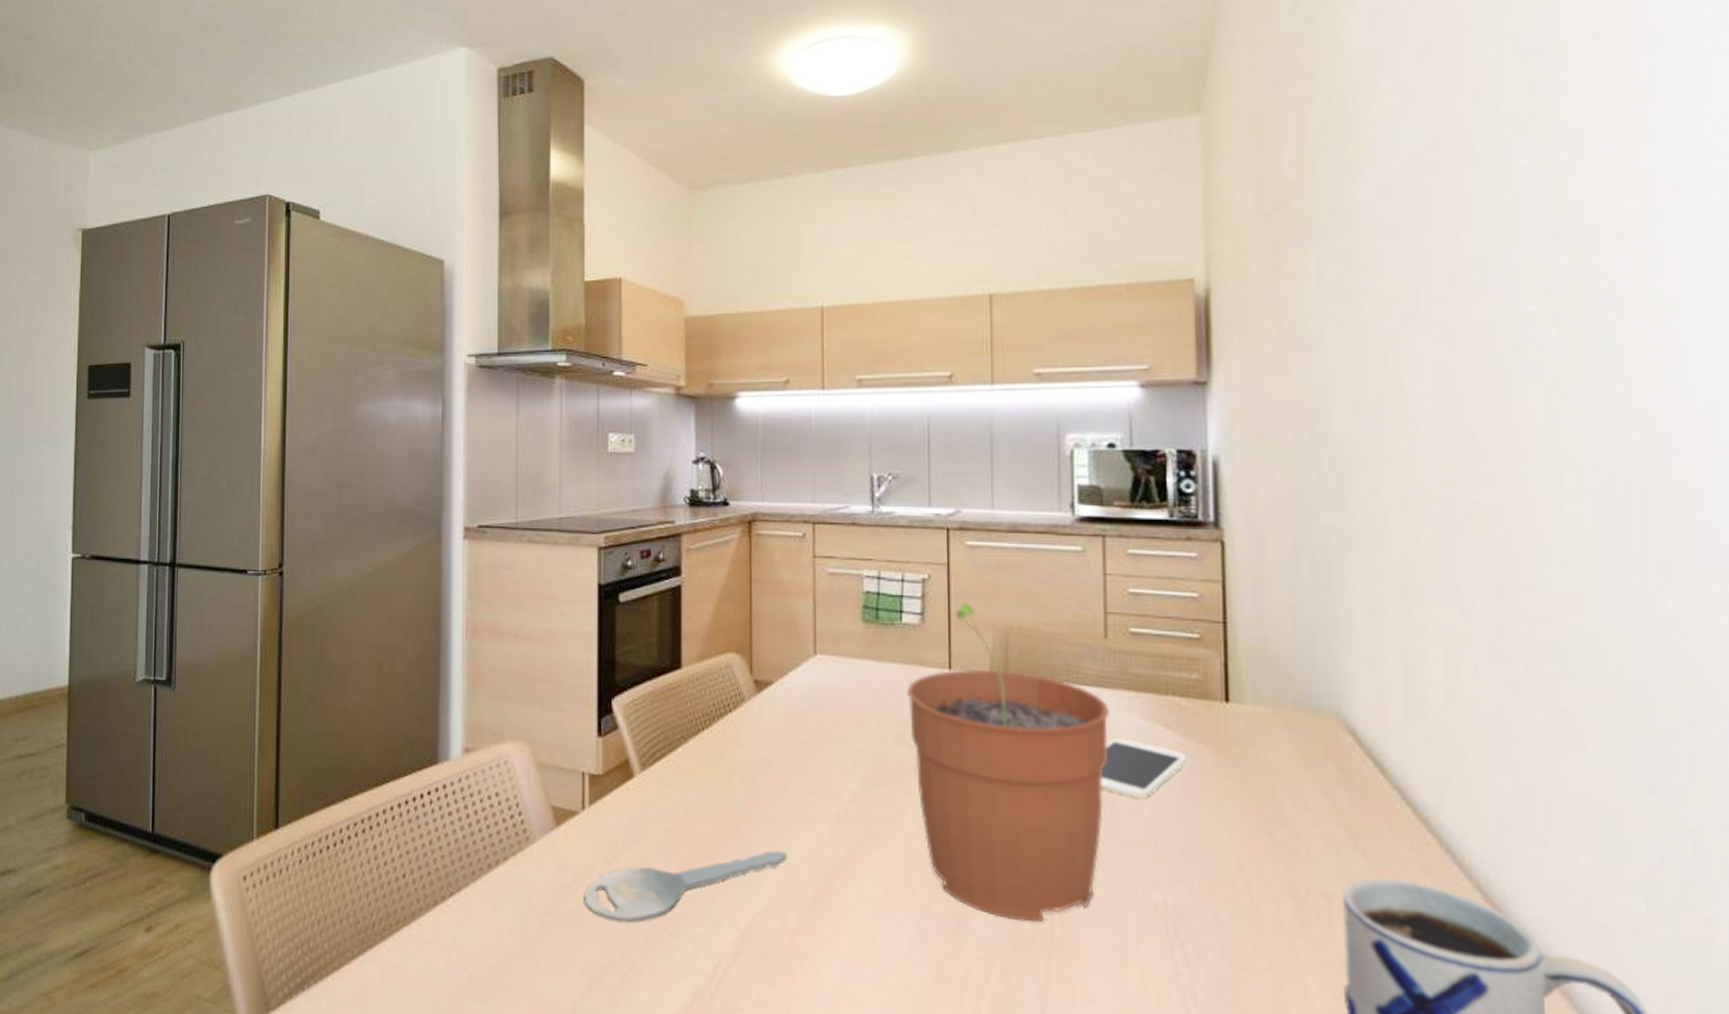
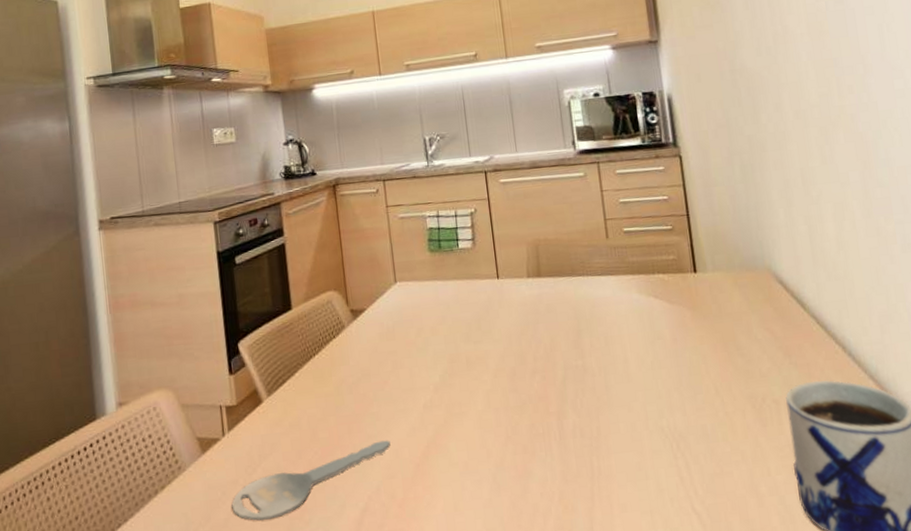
plant pot: present [906,602,1109,923] -> none [467,226,620,461]
smartphone: present [1100,738,1186,798] -> none [613,310,672,354]

